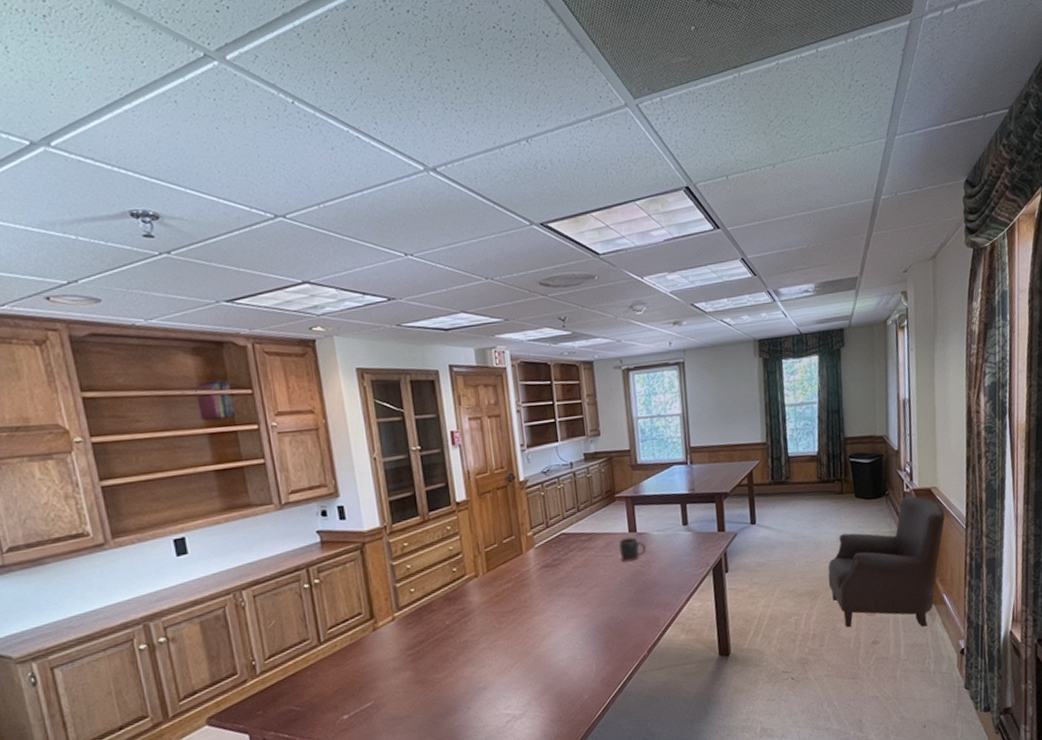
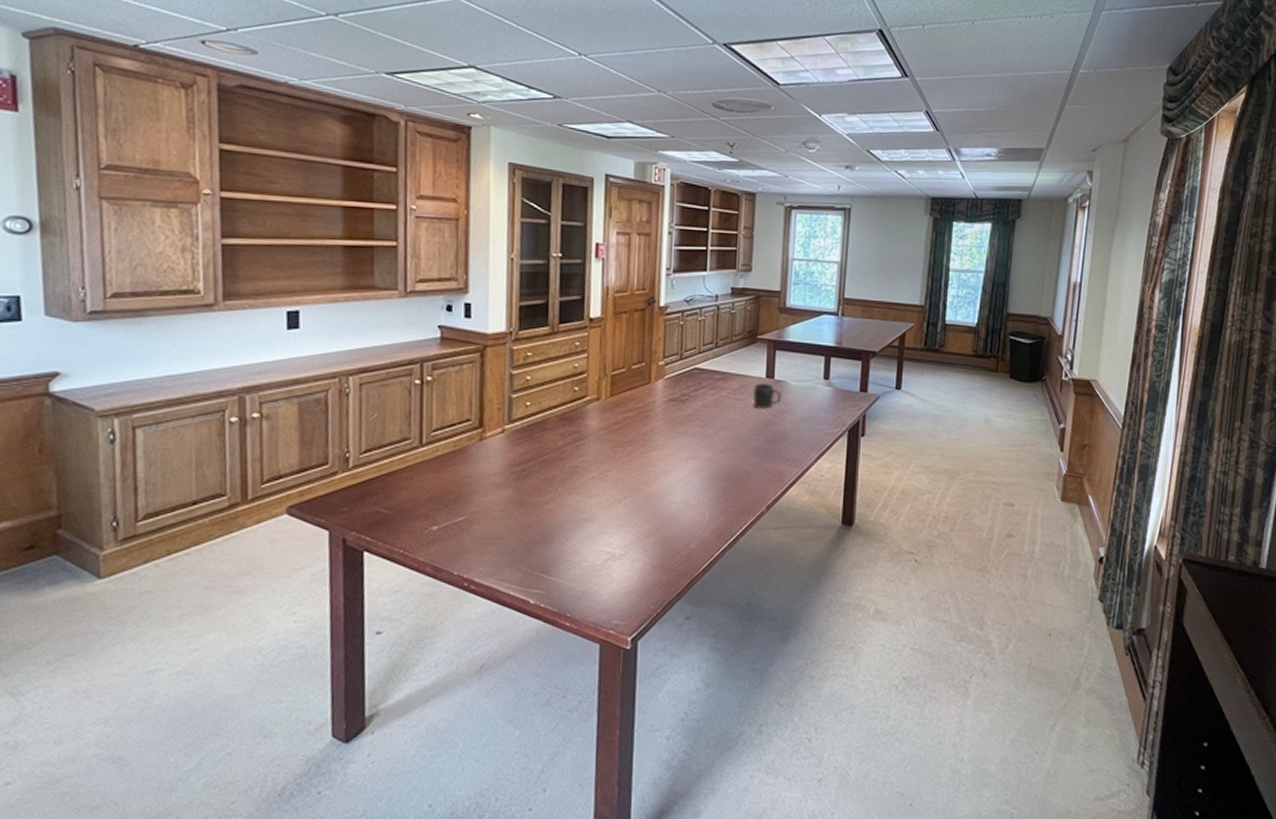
books: present [195,380,237,421] -> none [337,152,376,195]
chair: present [828,496,946,628] -> none [968,385,1103,527]

